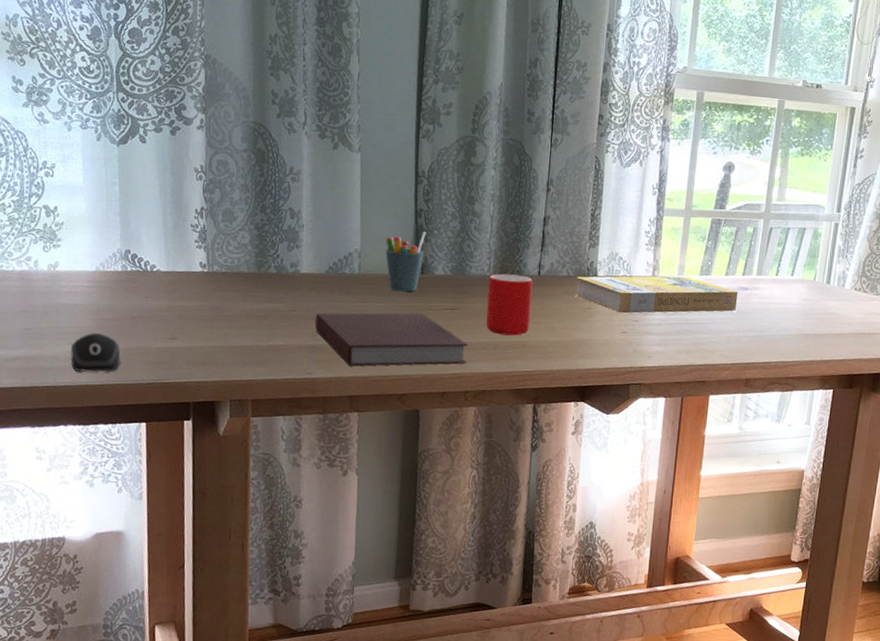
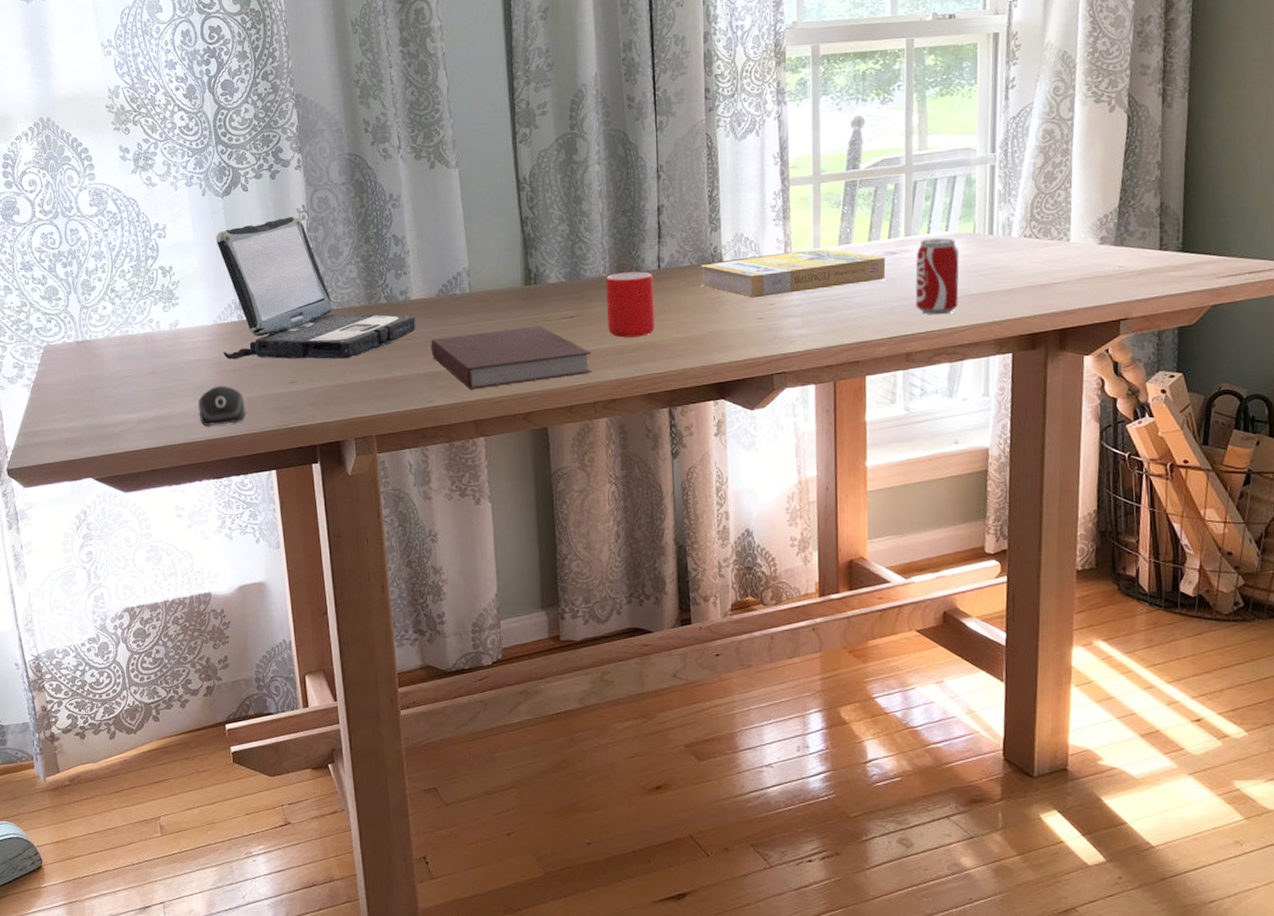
laptop: none [103,174,303,322] -> present [215,216,416,360]
pen holder: present [385,232,426,292] -> none [494,240,535,306]
beverage can: none [758,280,800,349] -> present [915,238,959,315]

